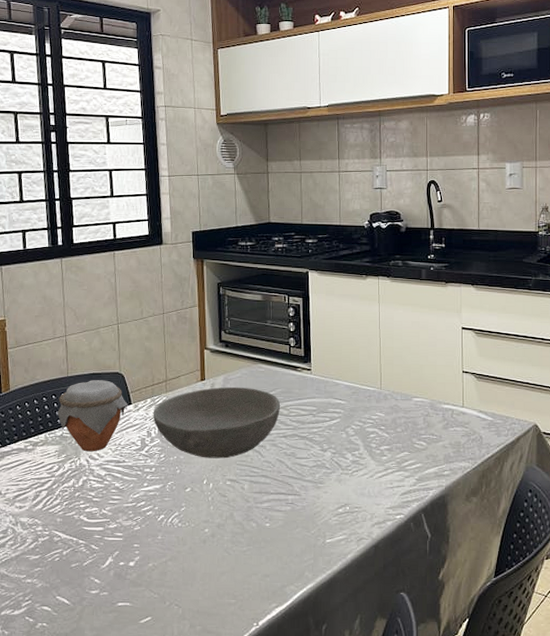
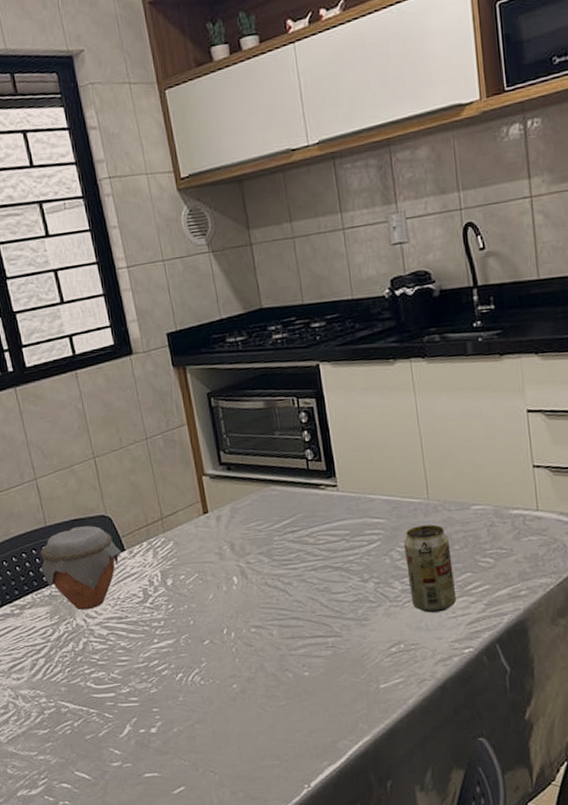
bowl: present [153,386,281,459] -> none [152,515,305,604]
beverage can: none [358,409,395,482] -> present [404,524,457,613]

